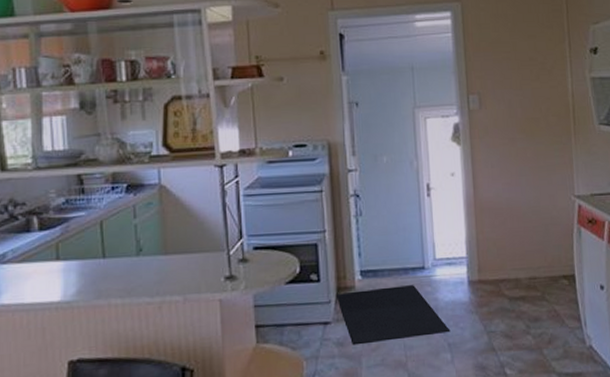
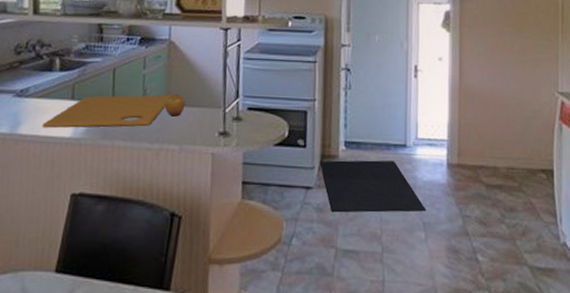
cutting board: none [26,244,167,295] -> present [42,95,171,128]
fruit: none [162,241,184,266] -> present [164,93,185,117]

